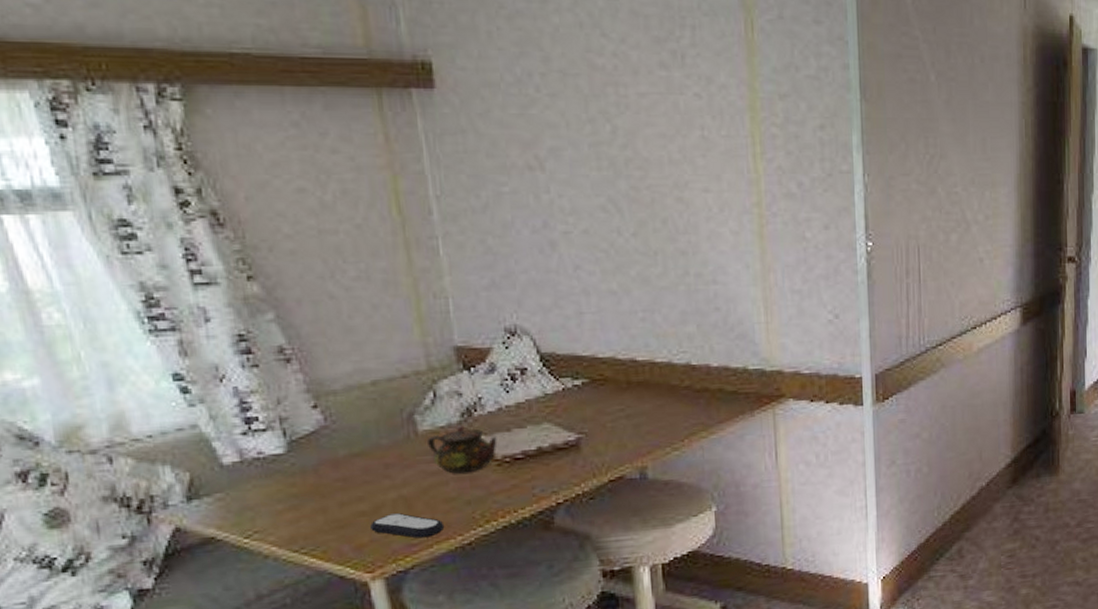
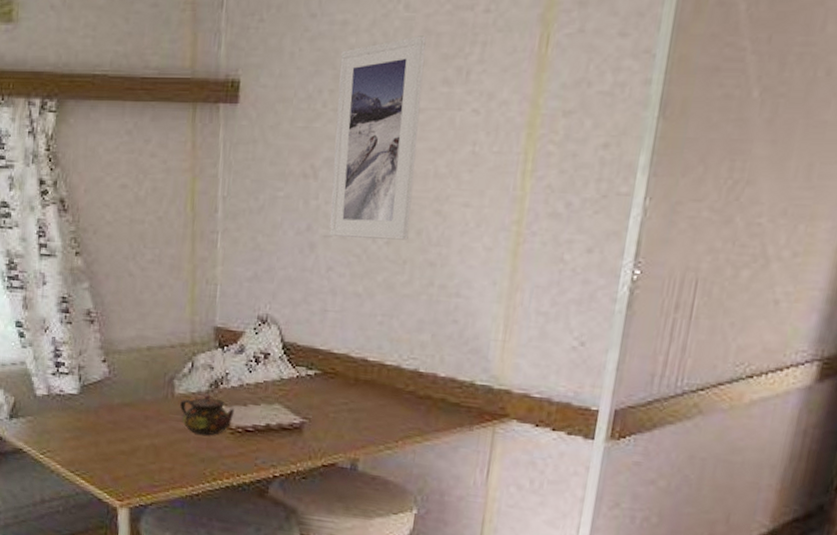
remote control: present [370,513,445,539] -> none [126,457,181,483]
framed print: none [546,17,655,232] -> present [329,36,427,240]

